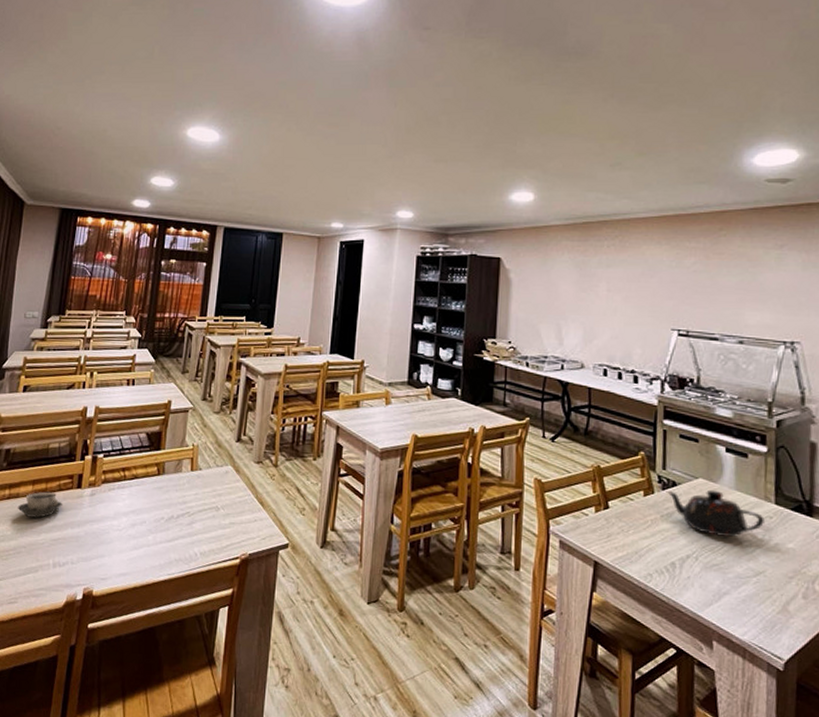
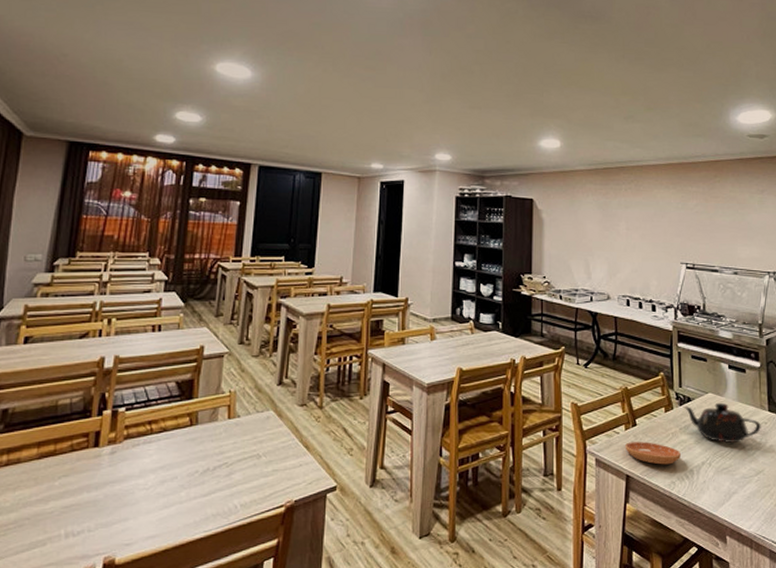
cup: present [17,491,62,518] -> none [18,453,76,484]
saucer: none [594,525,661,555] -> present [625,442,681,465]

